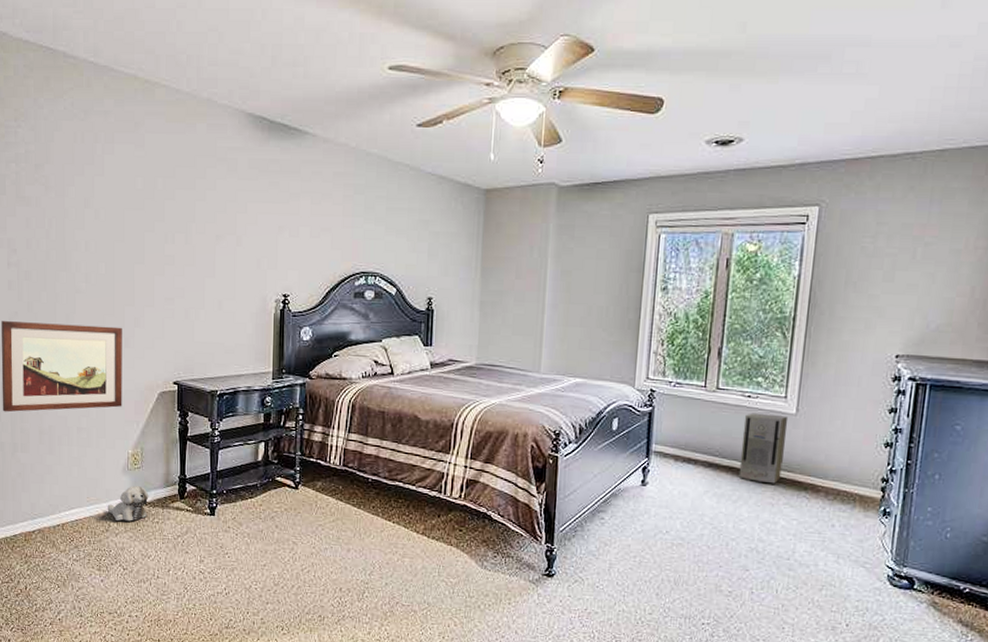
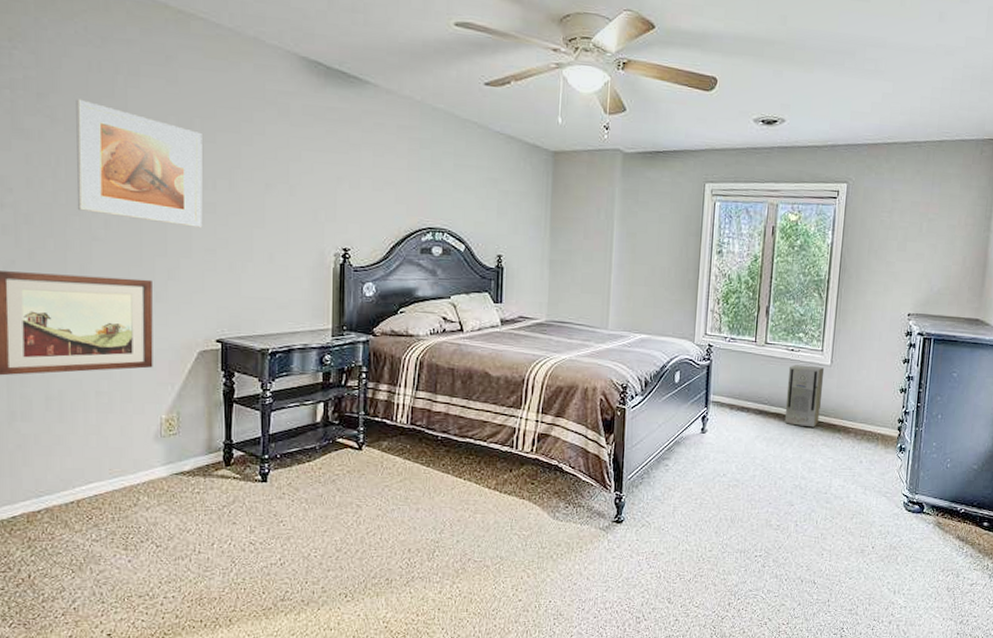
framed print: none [64,167,164,279] -> present [76,99,203,228]
plush toy: present [107,486,149,522] -> none [135,454,188,493]

